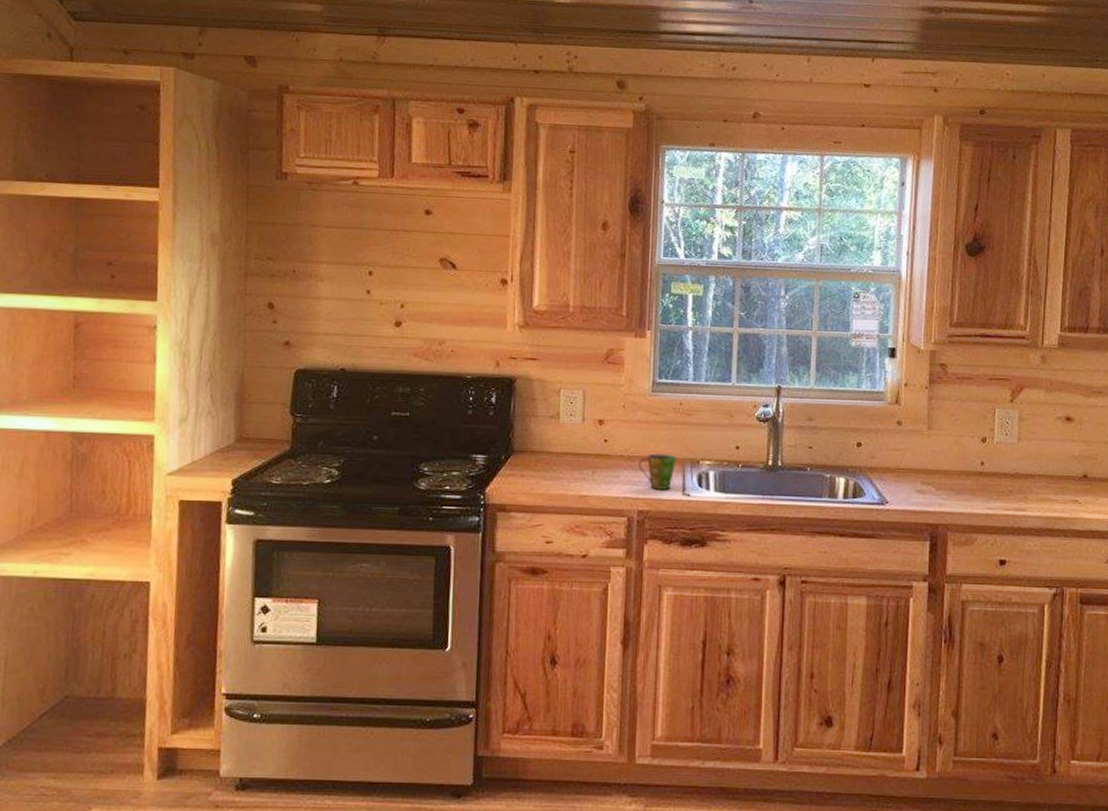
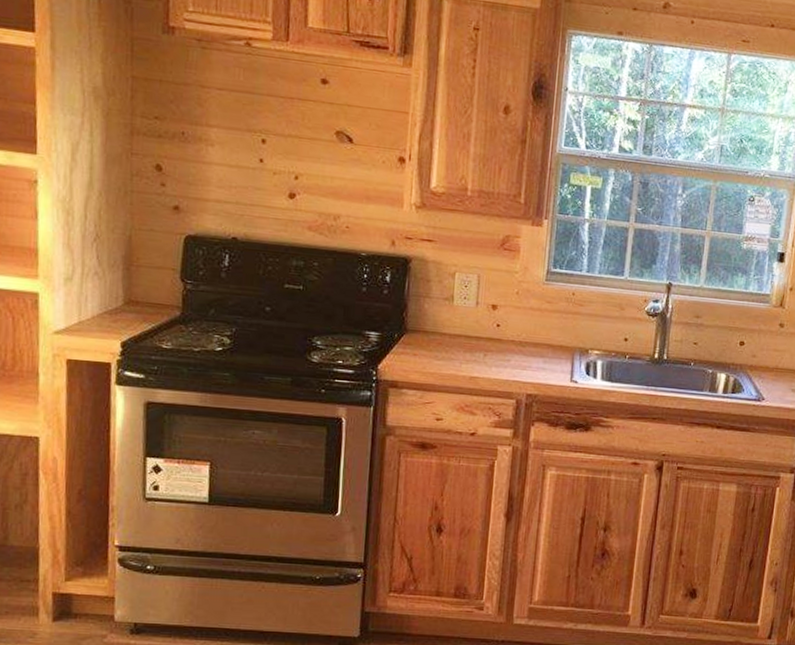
cup: present [638,453,677,490] -> none [529,340,567,376]

